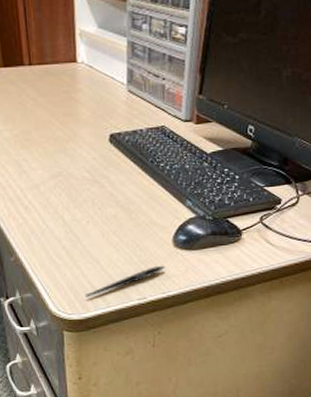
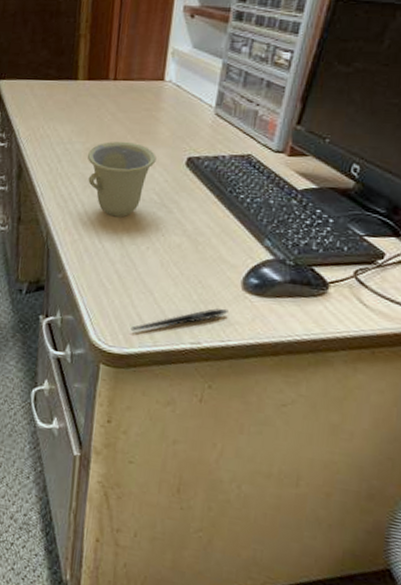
cup: none [16,124,82,198] -> present [87,141,157,218]

